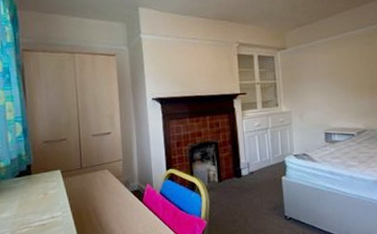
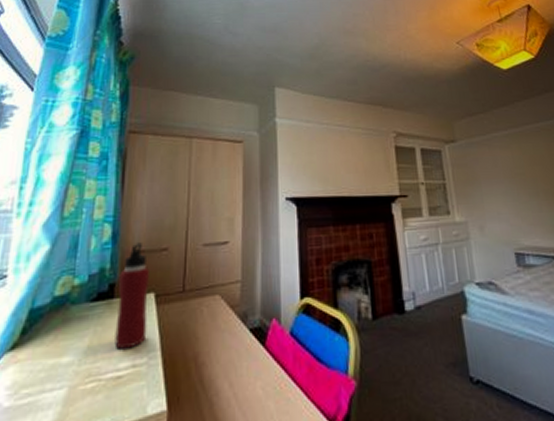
water bottle: none [33,135,59,208] -> present [114,242,149,350]

